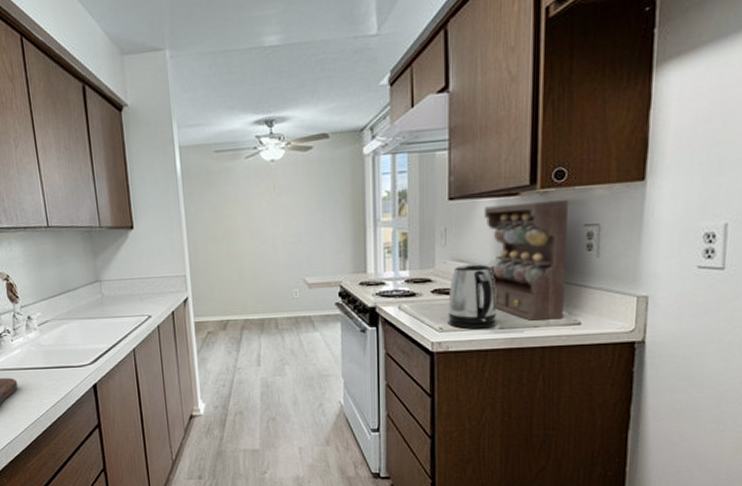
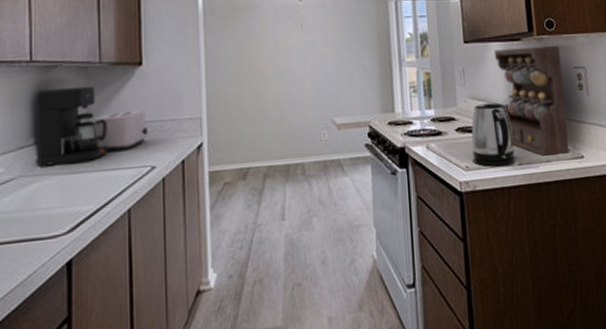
coffee maker: none [55,247,114,313] -> present [36,86,109,167]
toaster: none [99,268,143,303] -> present [93,110,148,152]

